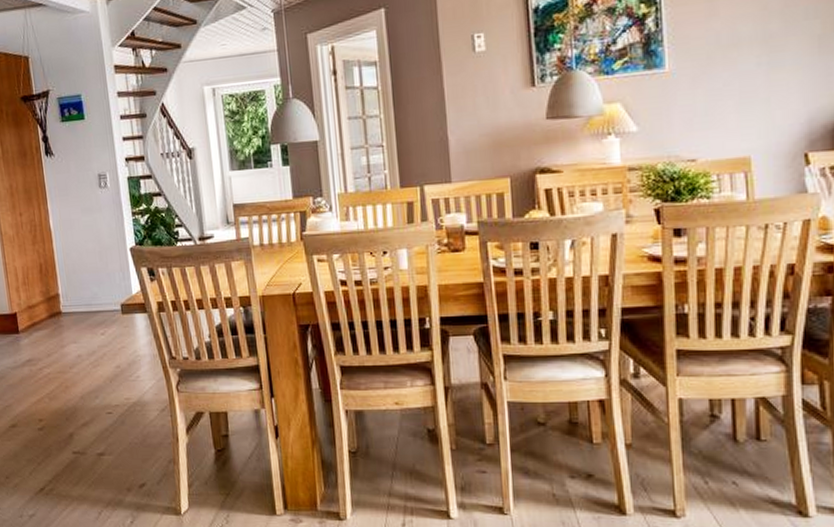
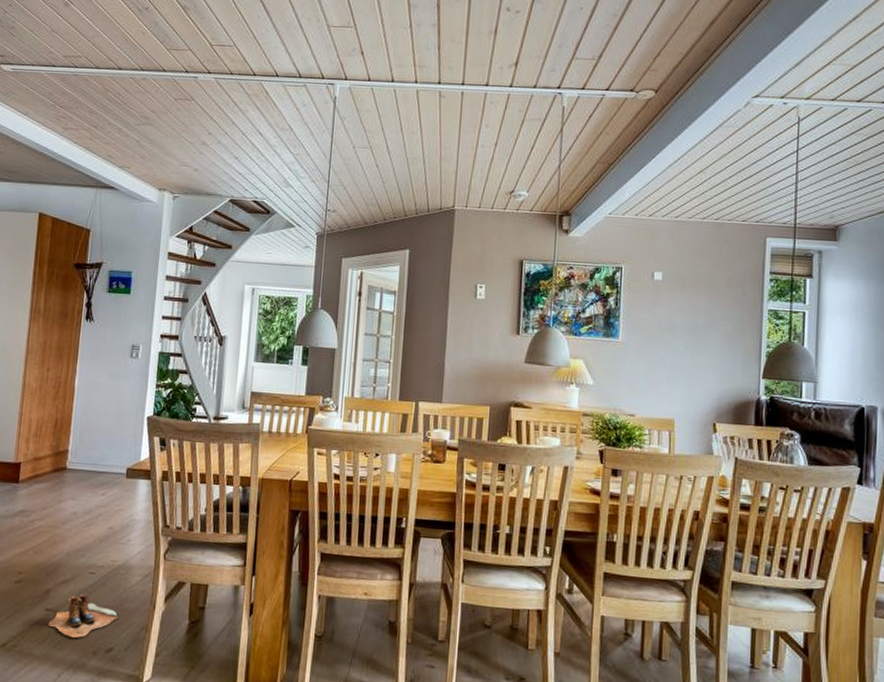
boots: none [78,434,145,476] -> present [48,594,119,638]

